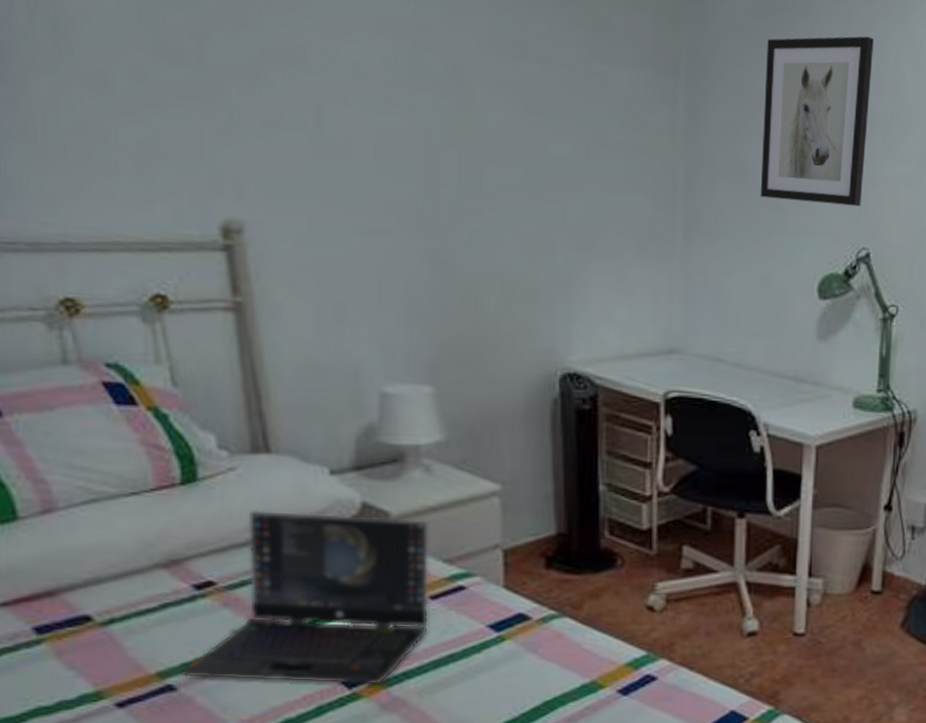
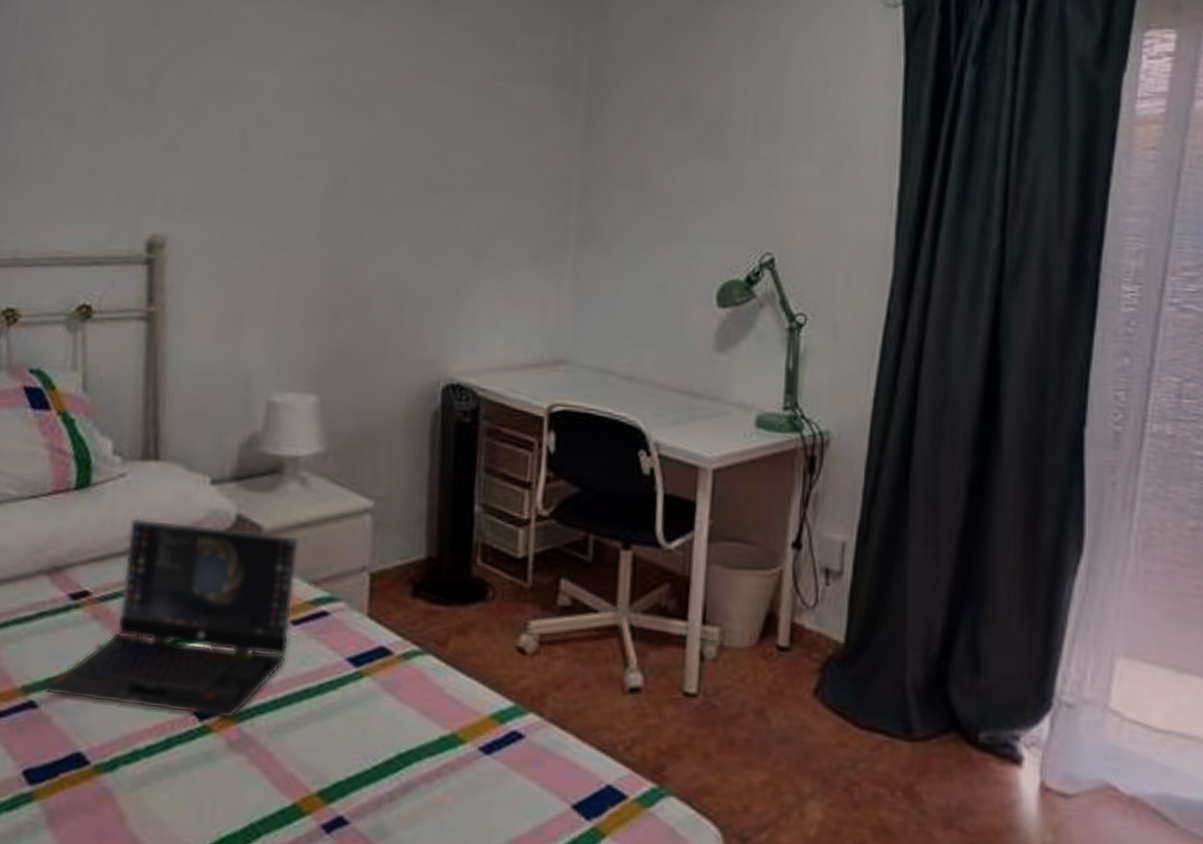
wall art: present [760,36,874,207] -> none [656,42,778,210]

